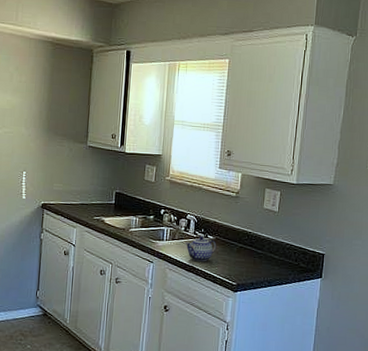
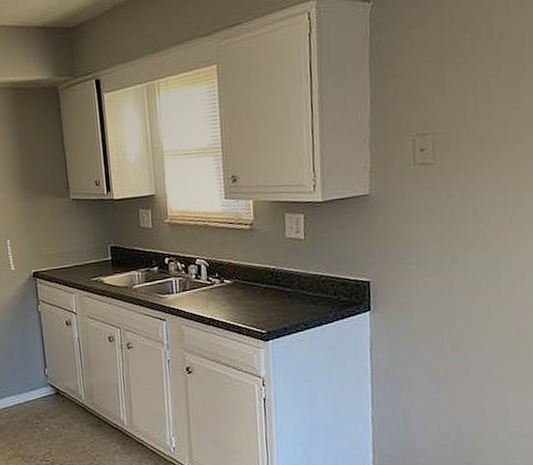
teapot: present [186,235,217,262] -> none [199,281,236,312]

